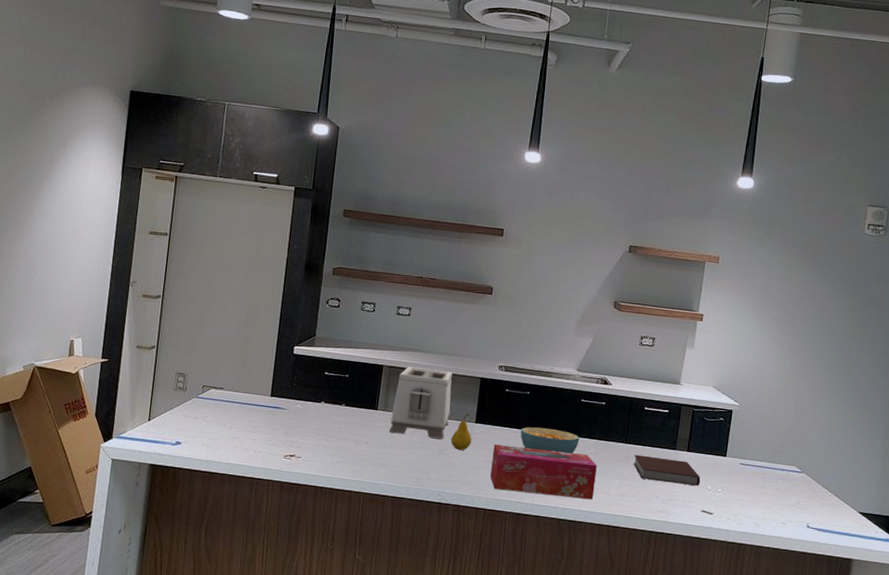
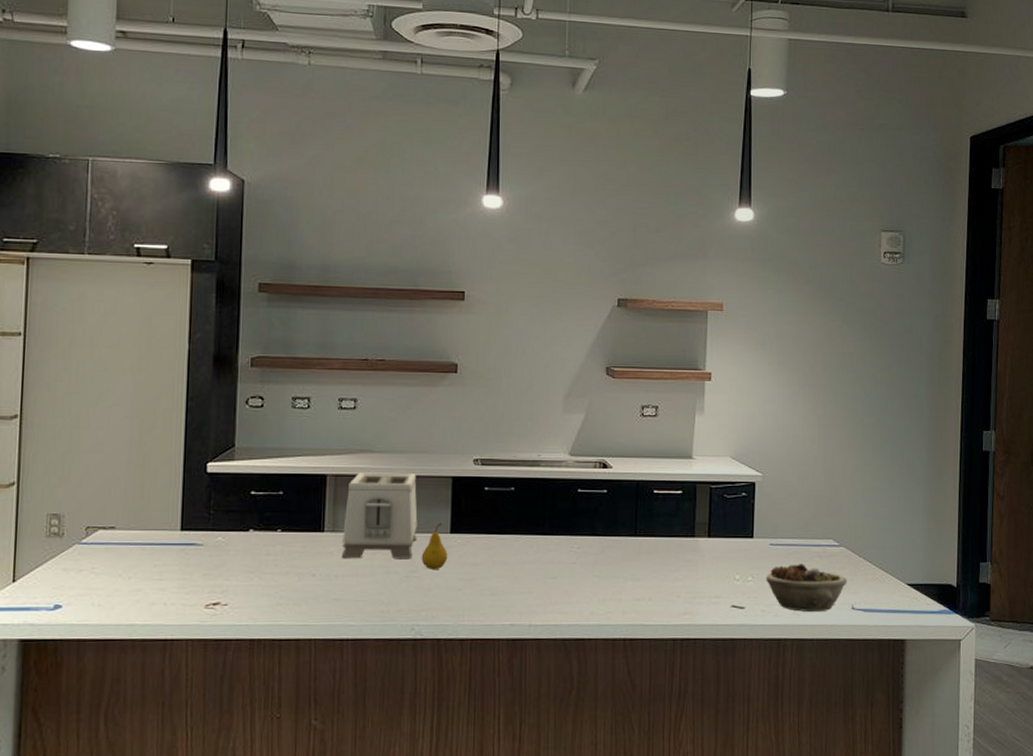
tissue box: present [490,444,597,500] -> none [475,556,604,612]
cereal bowl: present [520,427,580,454] -> none [507,529,580,558]
notebook: present [634,454,701,486] -> none [646,548,727,578]
succulent planter: none [734,482,806,526] -> present [766,564,848,612]

